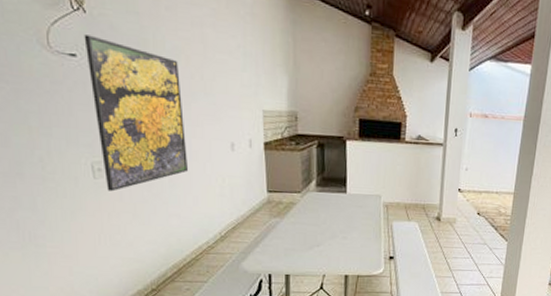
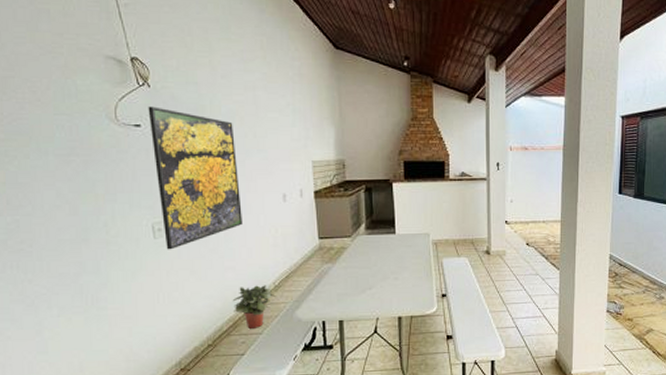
potted plant: none [177,234,222,276] -> present [232,285,276,328]

